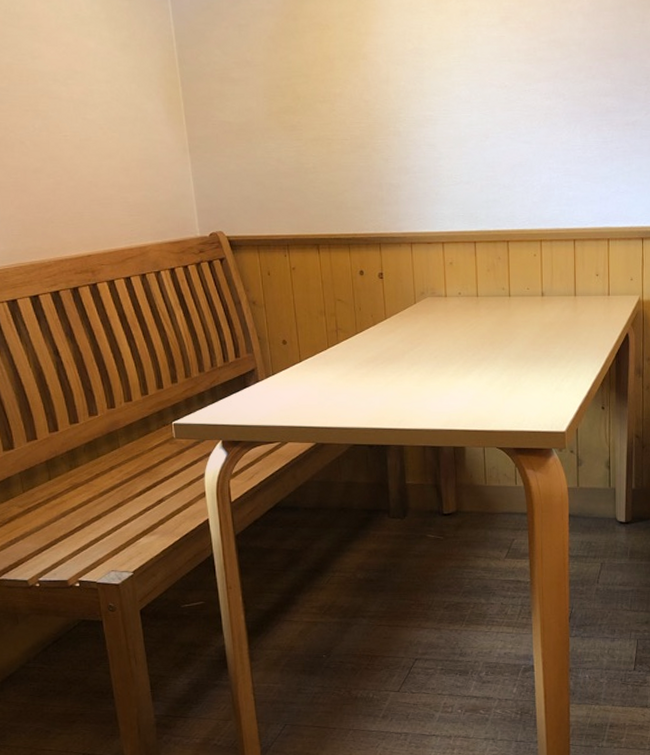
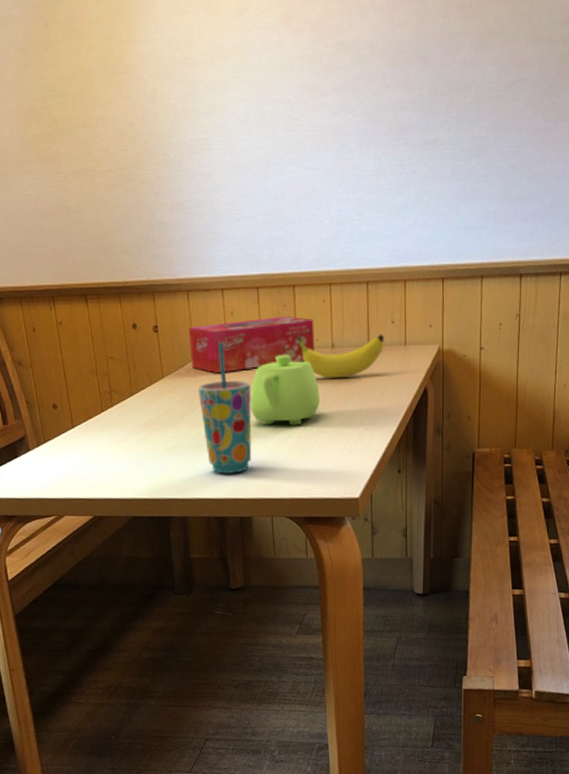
tissue box: none [410,267,526,317] -> present [188,315,315,374]
cup: none [417,288,467,407] -> present [197,341,252,474]
teapot: none [465,301,531,364] -> present [250,355,321,426]
fruit: none [509,285,590,323] -> present [296,334,384,378]

